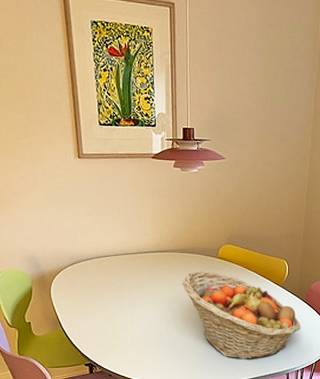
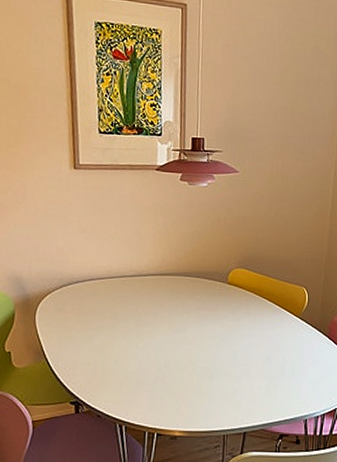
fruit basket: present [182,271,301,361] -> none [185,298,322,403]

